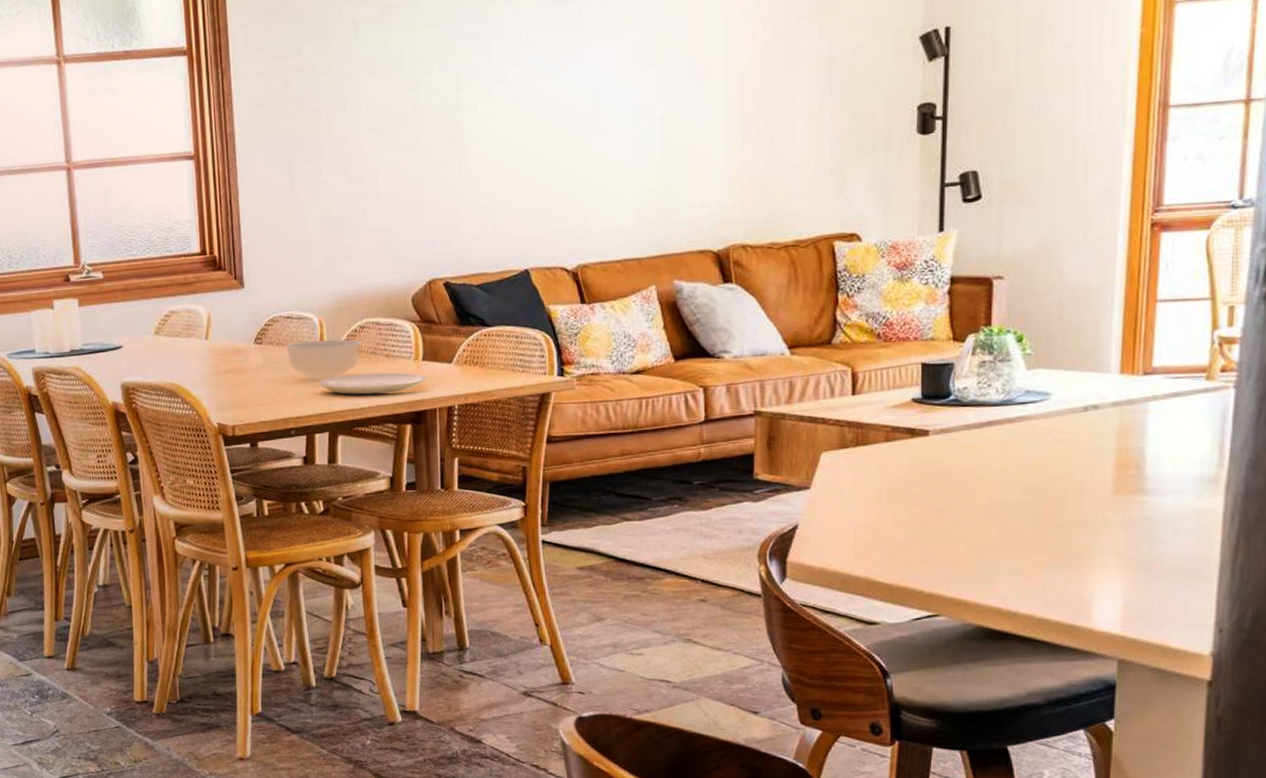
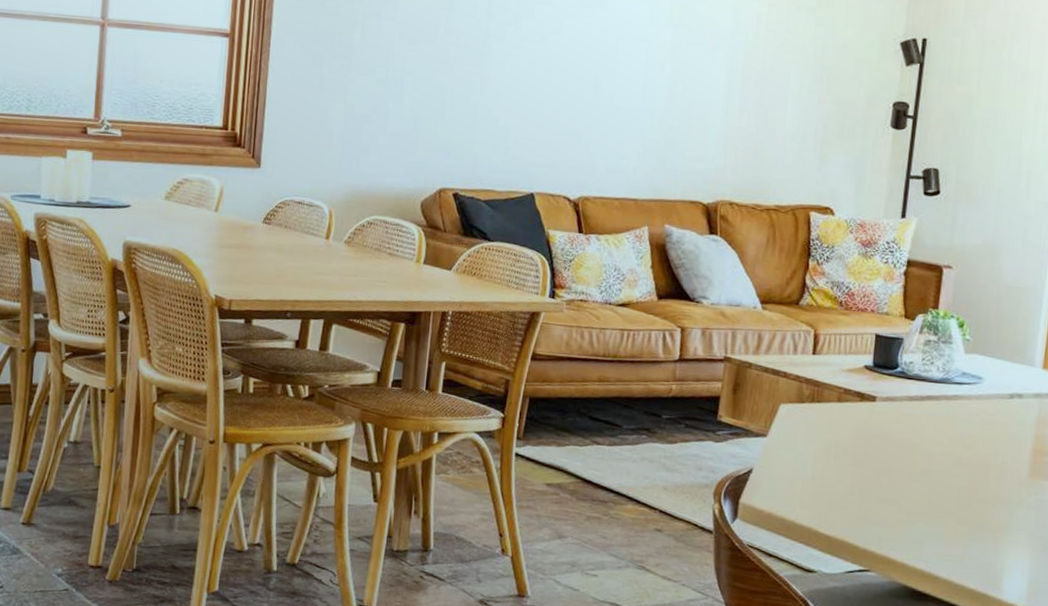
bowl: present [286,339,362,382] -> none [293,228,368,269]
plate: present [319,372,427,395] -> none [321,266,426,291]

